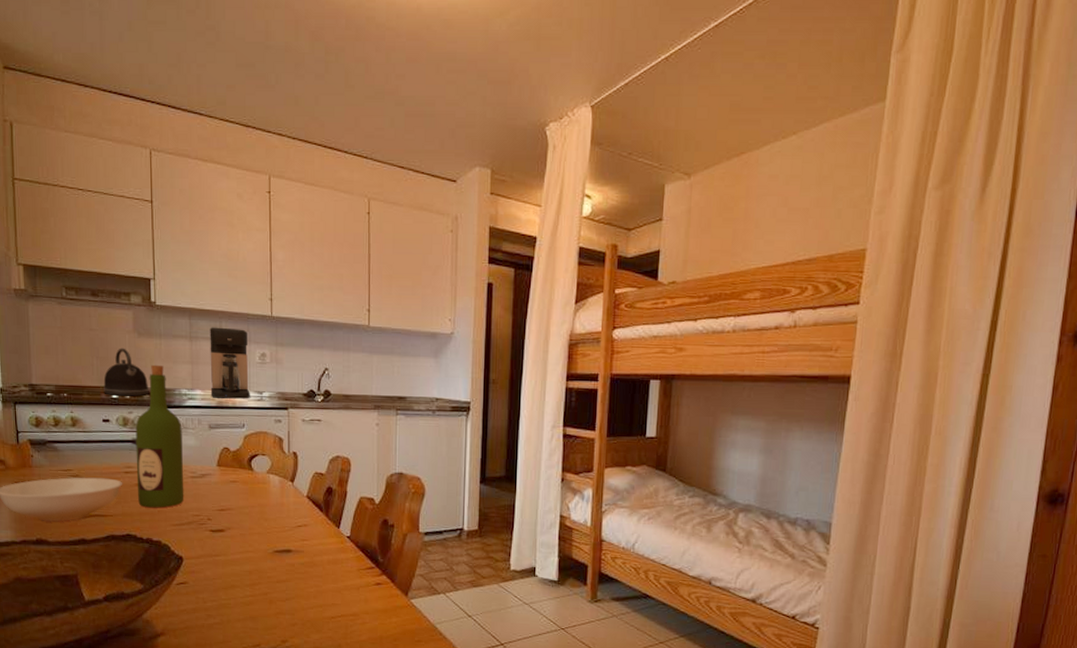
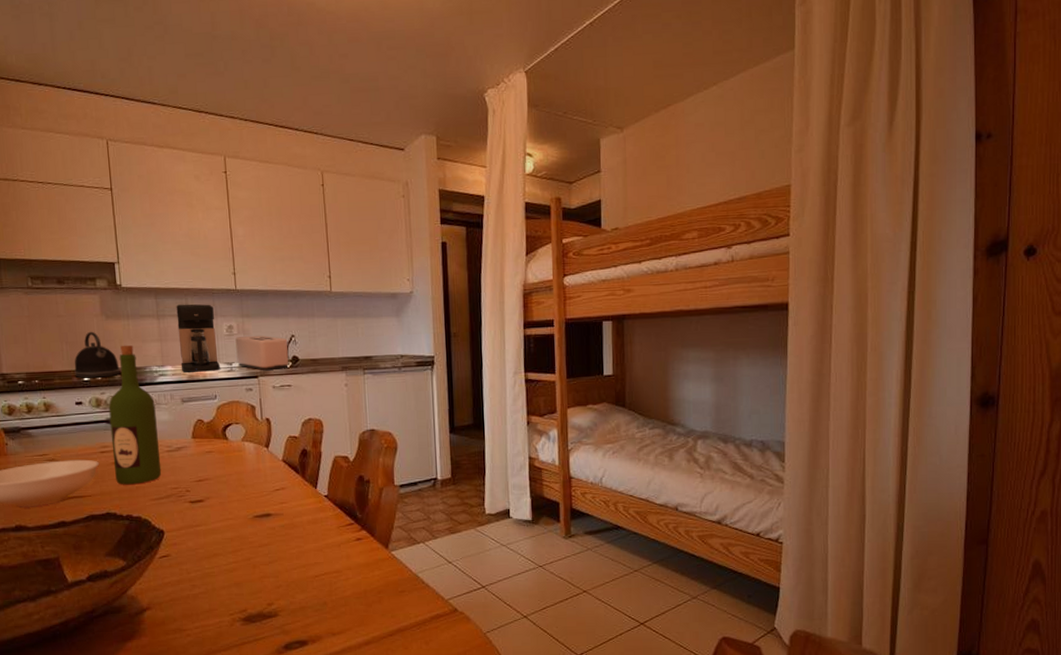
toaster: none [268,365,321,403] -> present [235,335,289,371]

